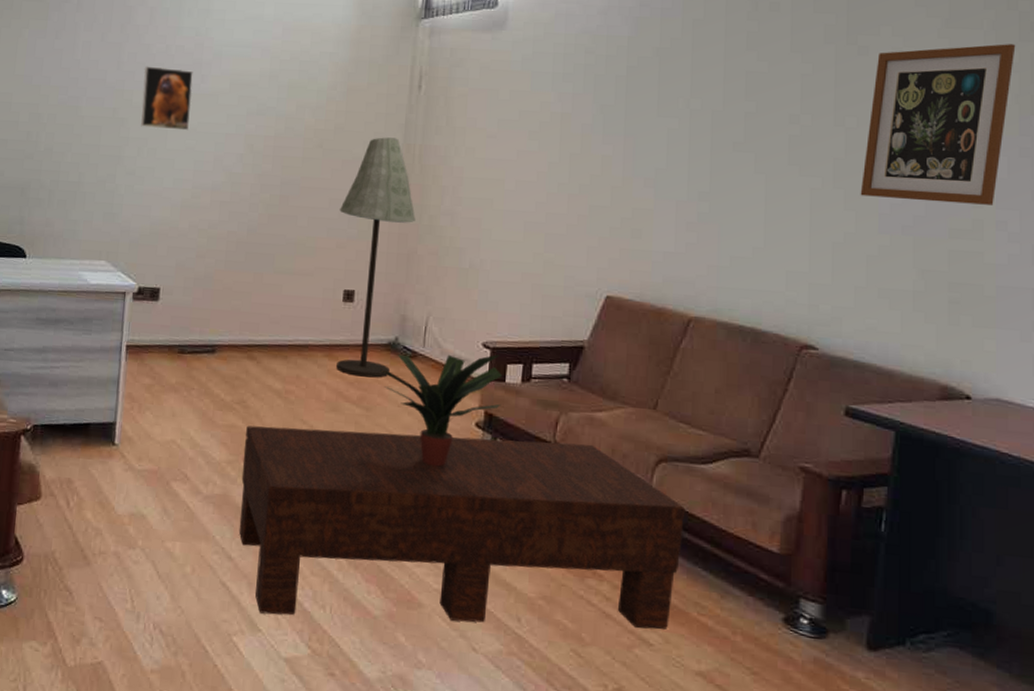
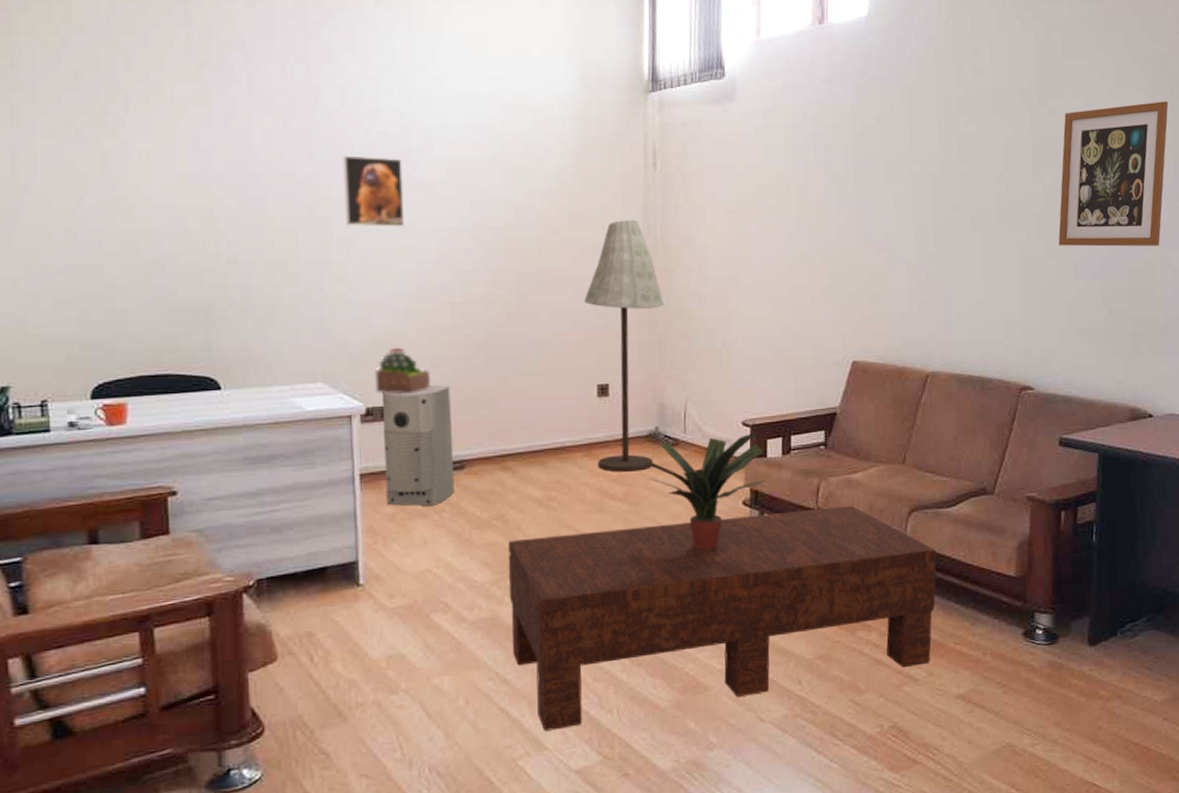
air purifier: none [145,273,211,383] -> present [381,384,455,507]
succulent plant: none [148,236,195,279] -> present [375,347,430,394]

